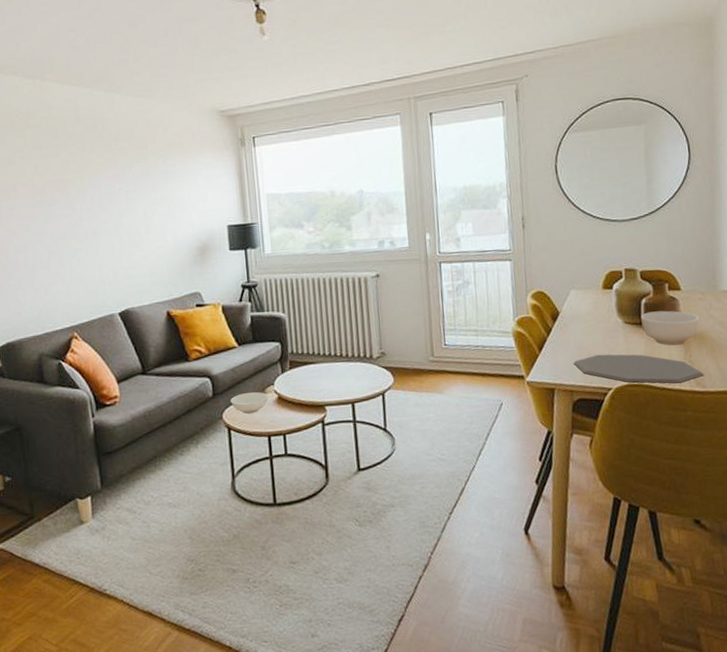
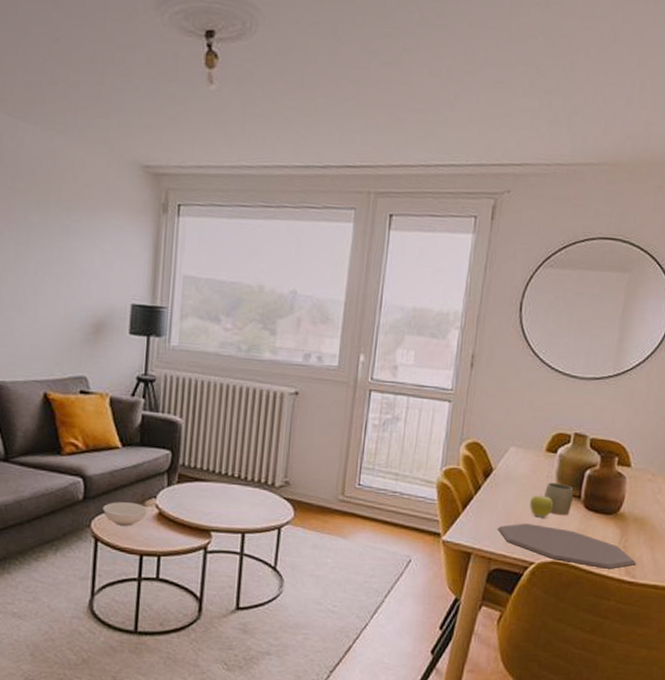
fruit: none [597,328,619,347] -> present [530,495,554,517]
mug: none [609,314,635,343] -> present [544,482,574,516]
bowl: present [640,310,700,346] -> none [581,485,645,527]

